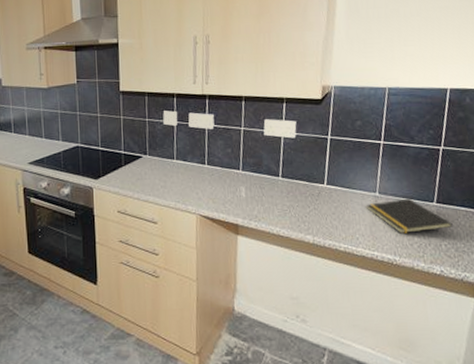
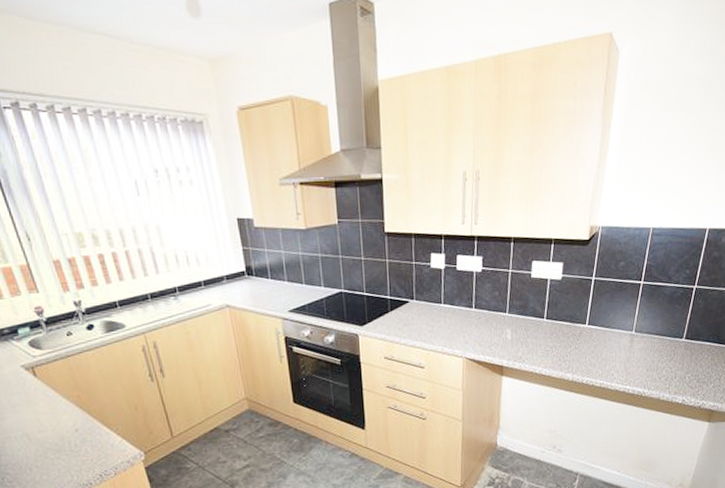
notepad: present [366,198,453,234] -> none [623,335,697,368]

